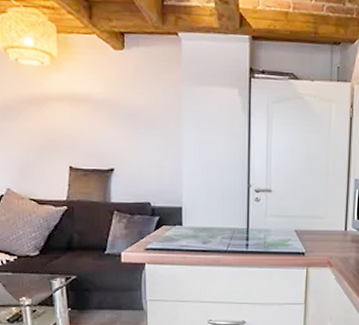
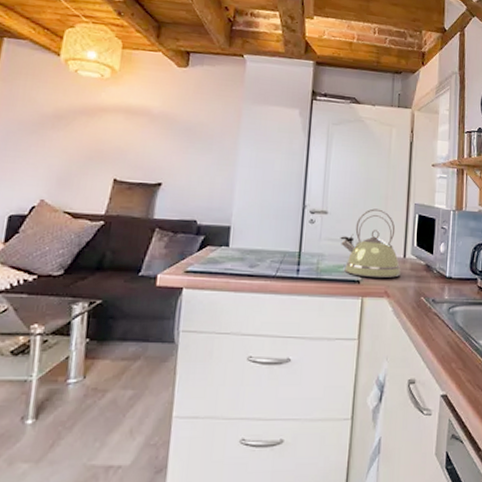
kettle: none [284,185,342,249] -> present [340,208,401,278]

